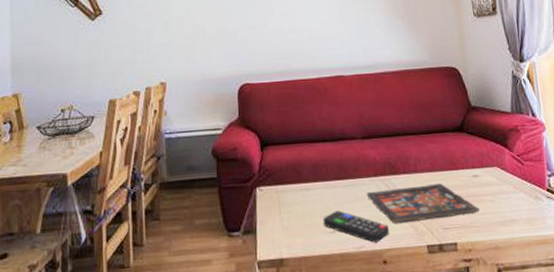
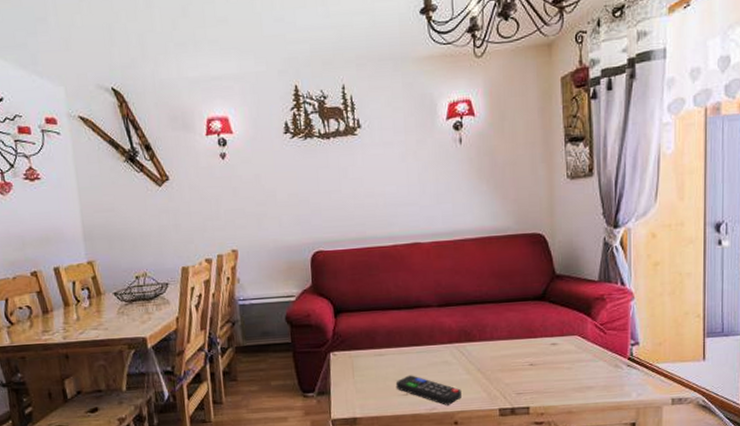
board game: present [366,182,480,224] -> none [440,350,555,389]

